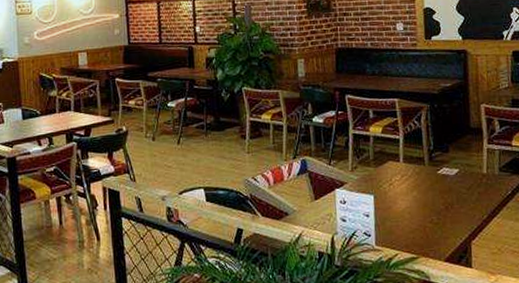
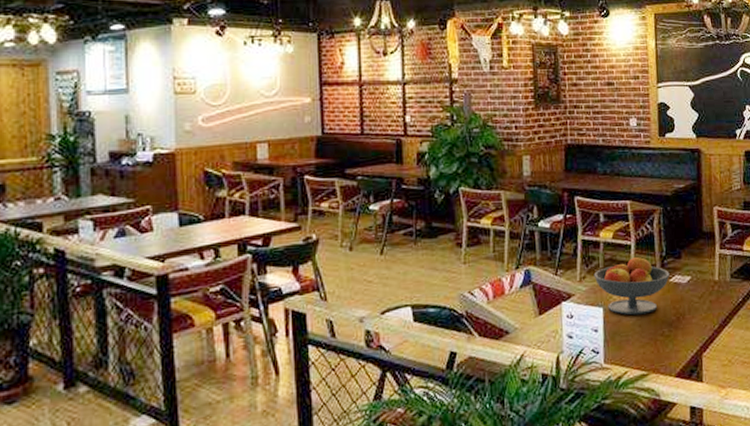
fruit bowl: none [364,149,438,203] -> present [593,256,670,316]

